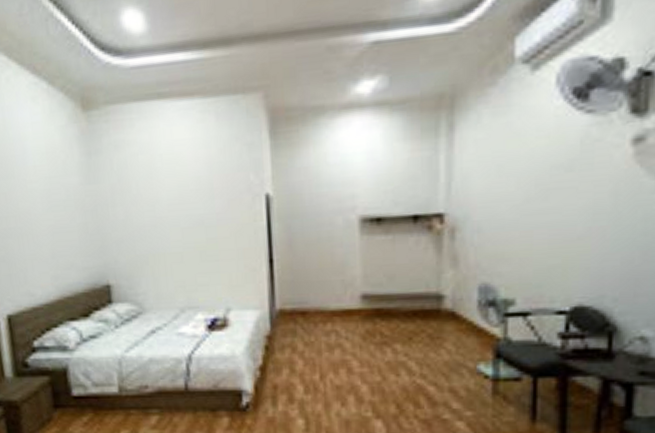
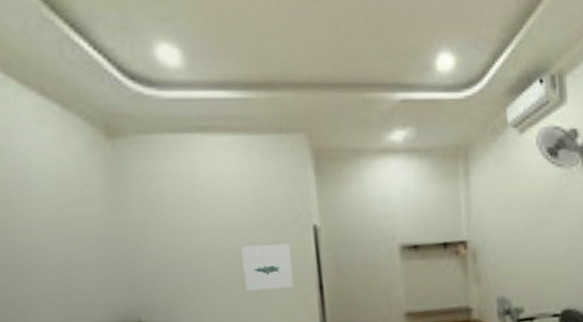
wall art: none [195,213,243,261] -> present [241,243,294,291]

